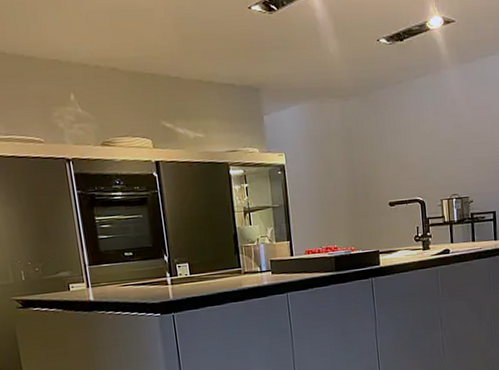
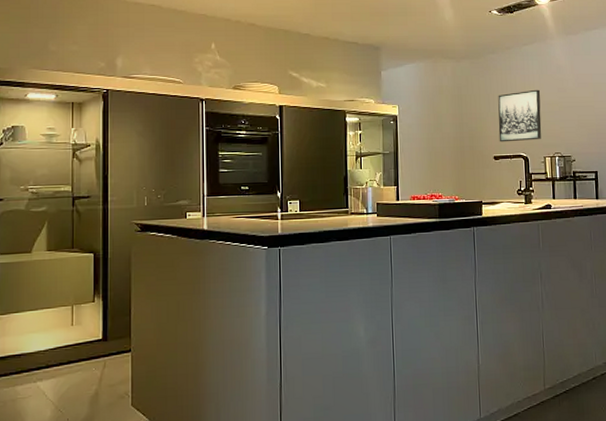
wall art: none [390,126,438,187] -> present [498,89,542,142]

